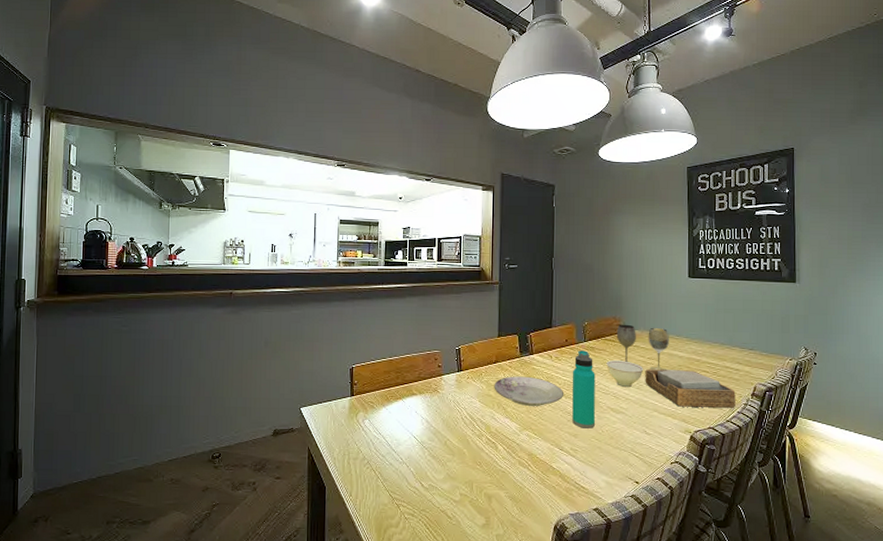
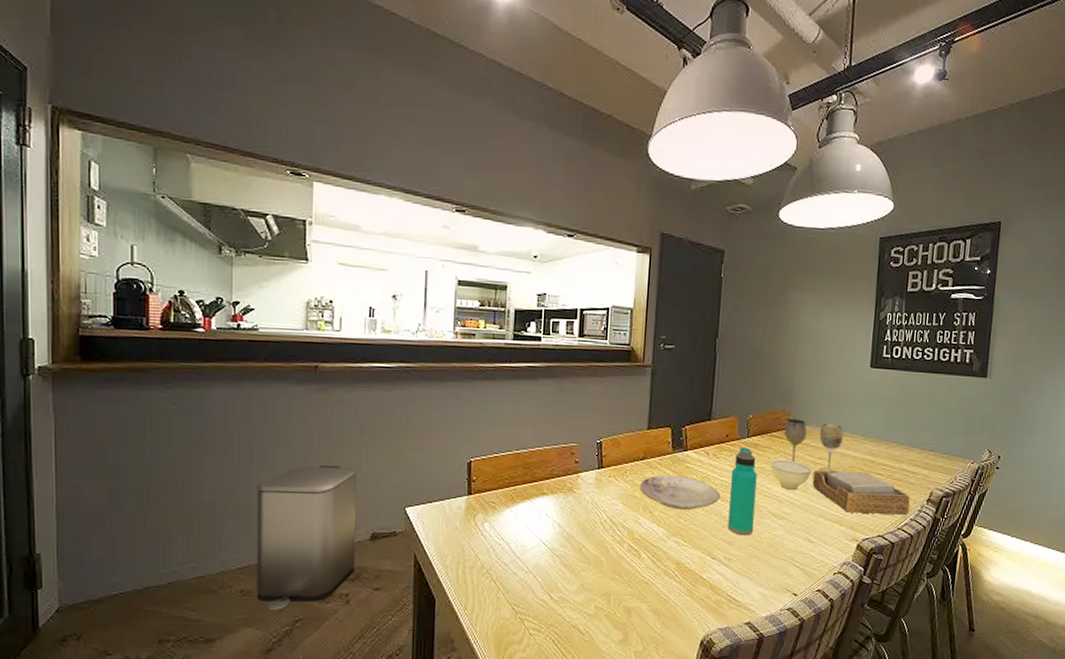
pedal bin: none [182,374,263,497] -> present [256,465,358,611]

